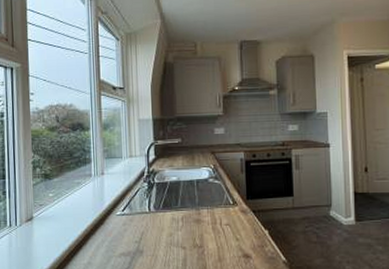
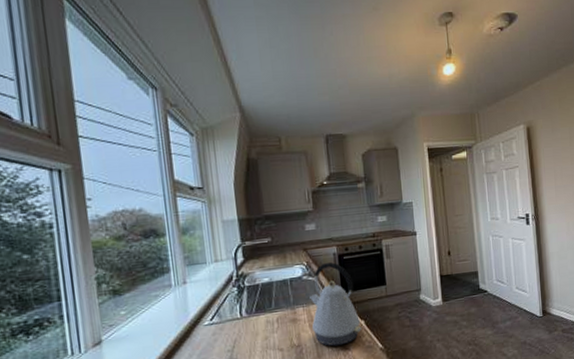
kettle: none [214,168,265,252] -> present [310,262,362,346]

